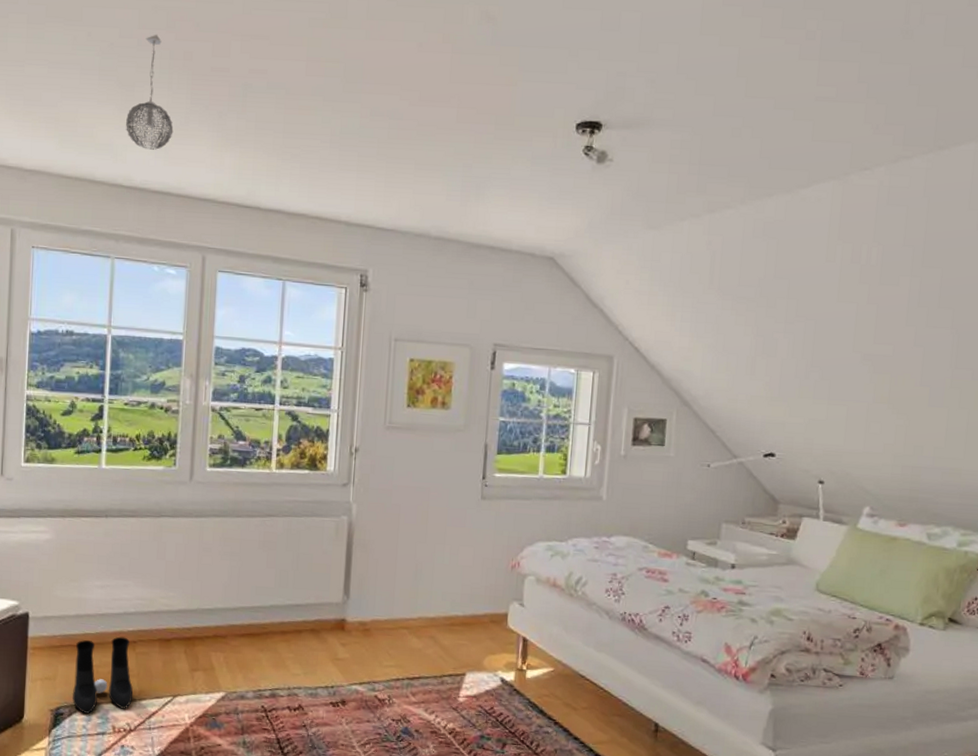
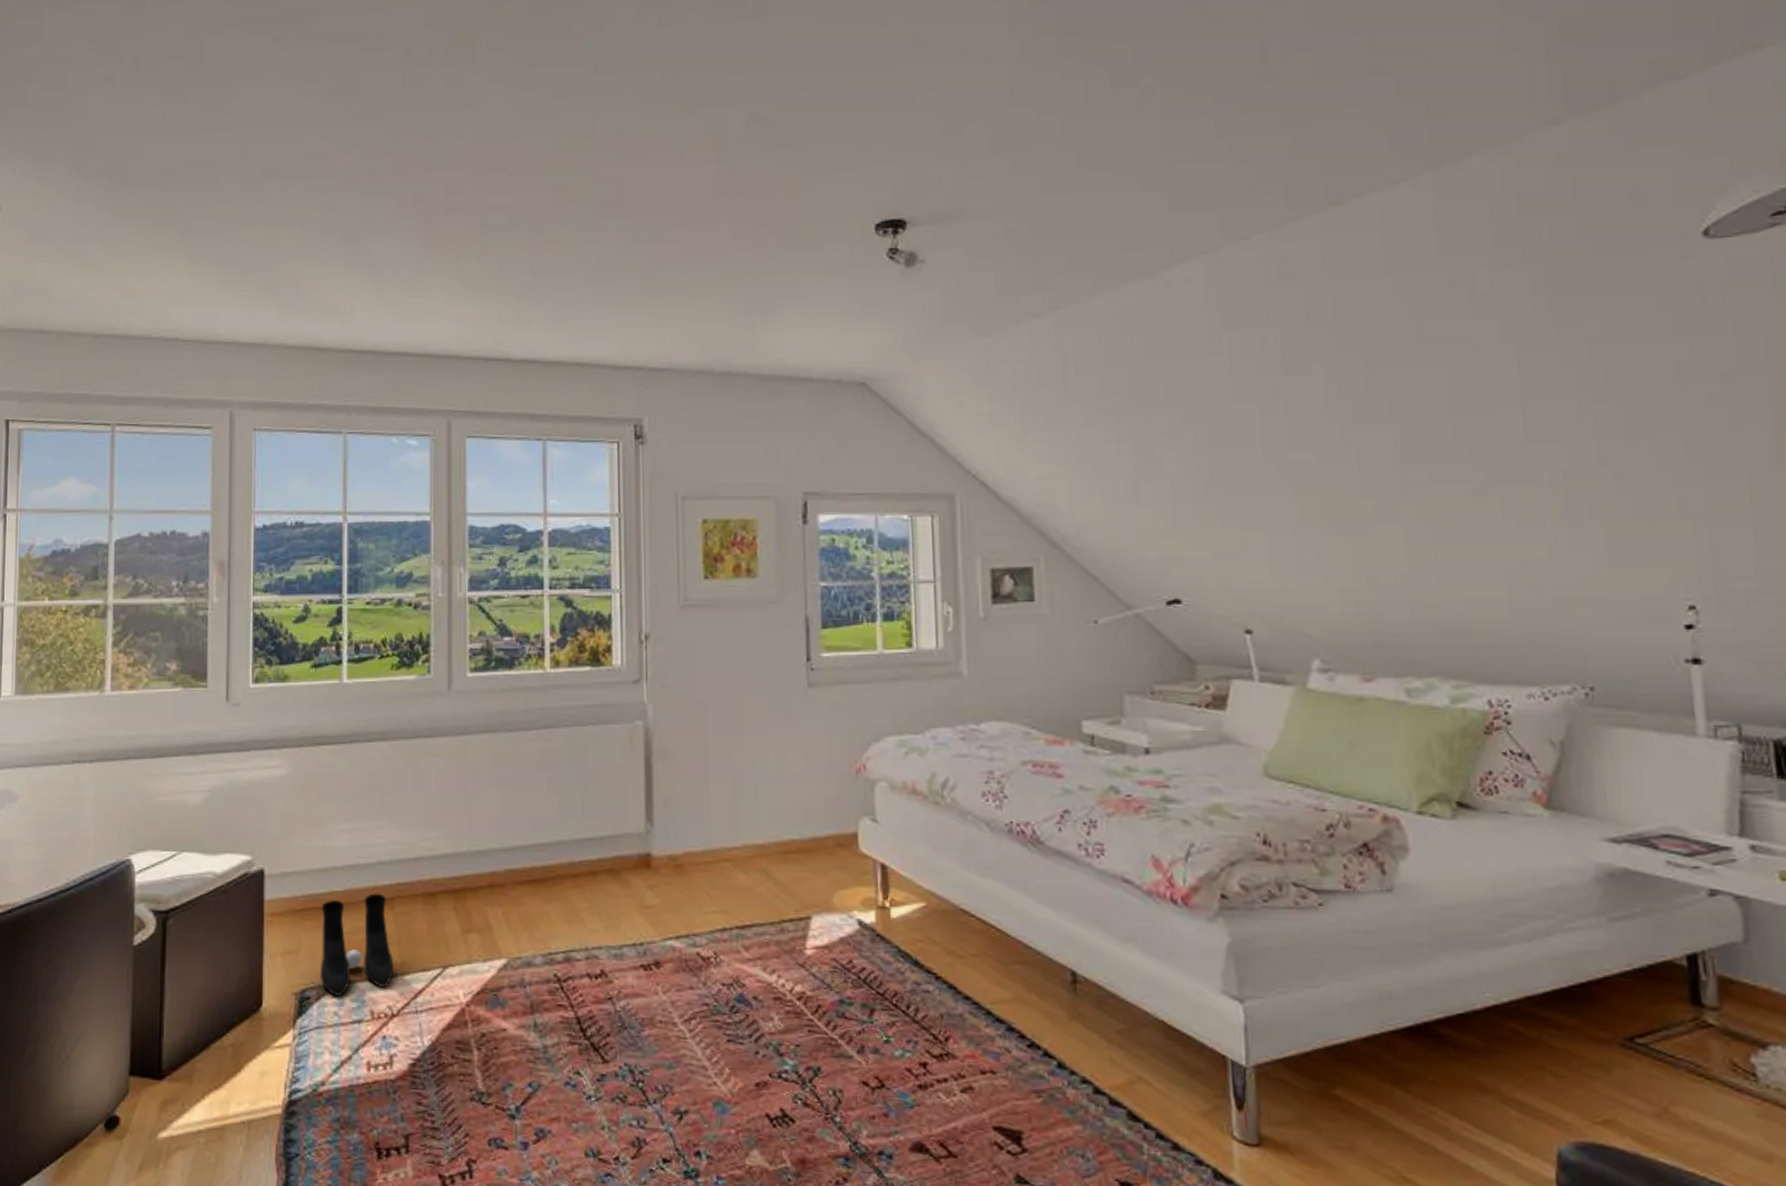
pendant light: present [126,34,174,150] -> none [353,179,407,307]

